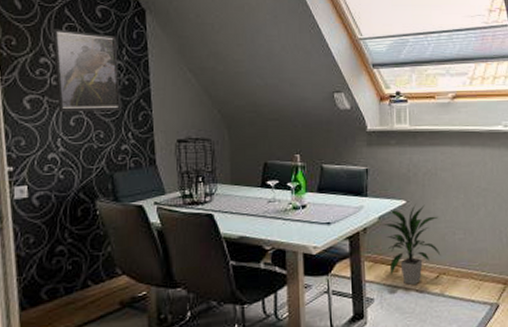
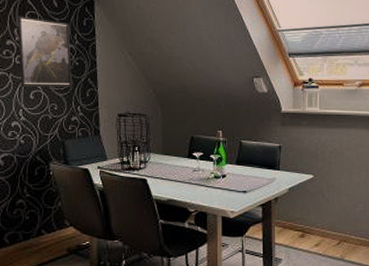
indoor plant: present [381,204,441,286] -> none [290,179,343,250]

